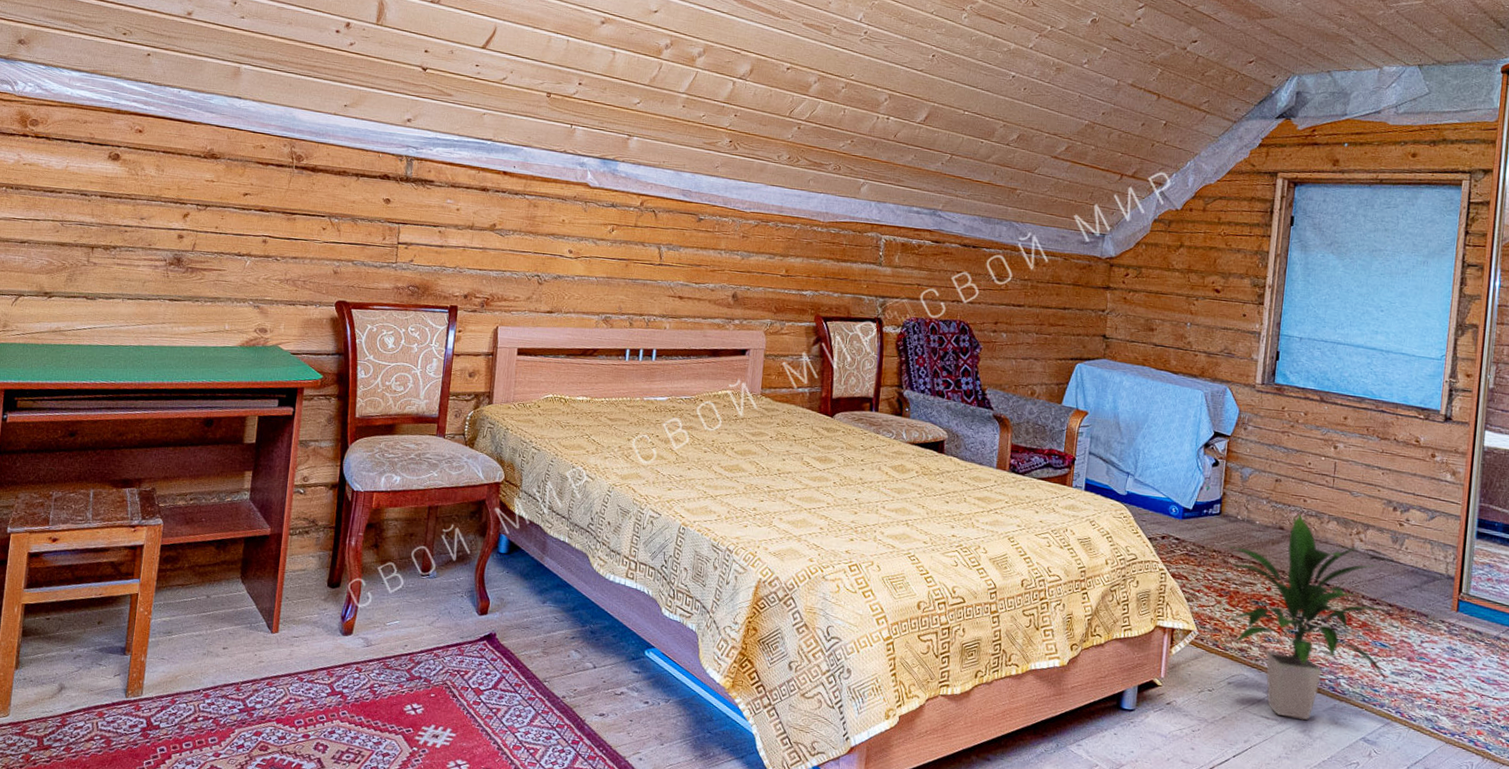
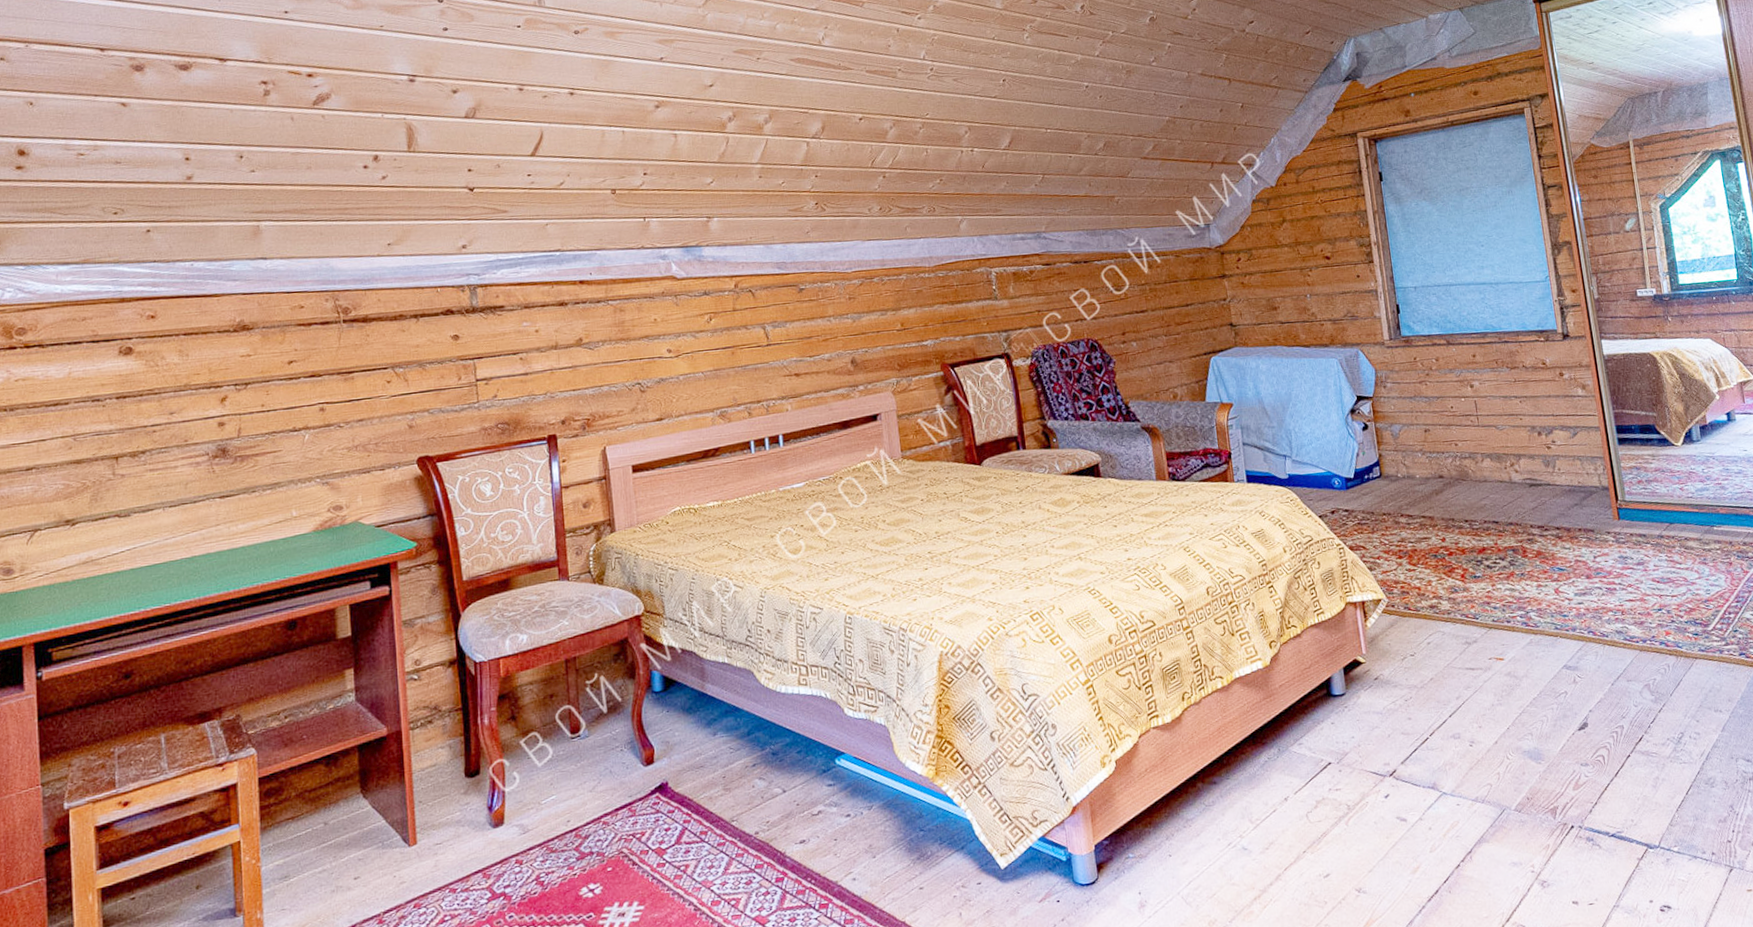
indoor plant: present [1225,513,1389,720] -> none [1393,458,1575,664]

